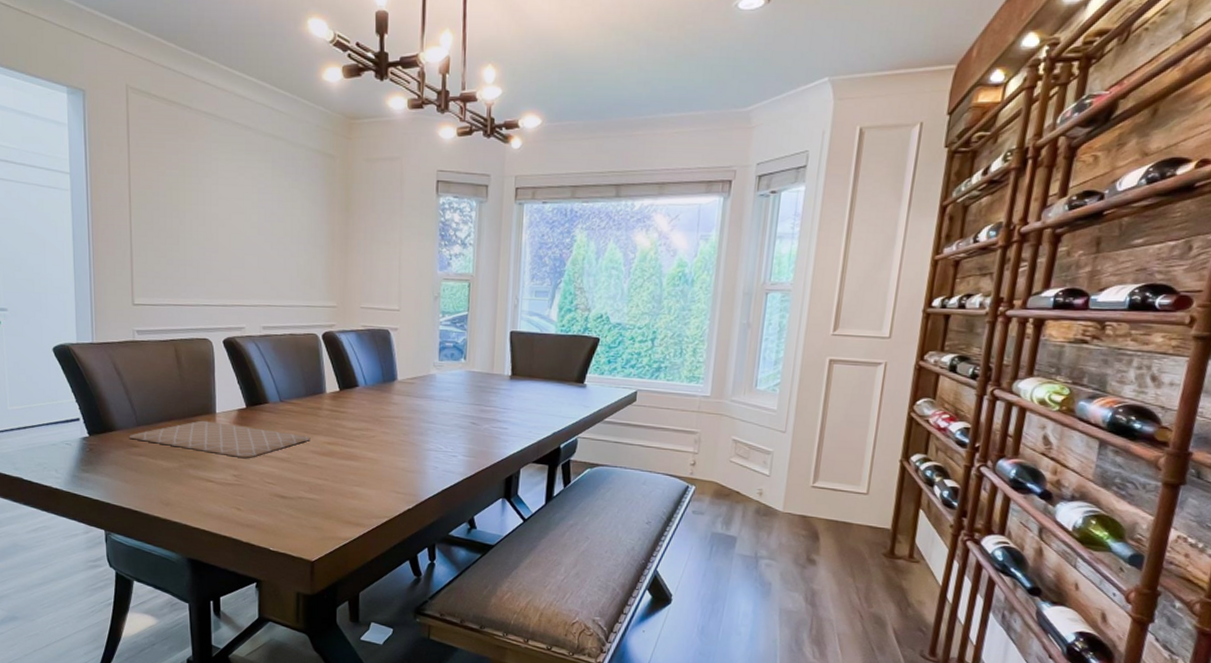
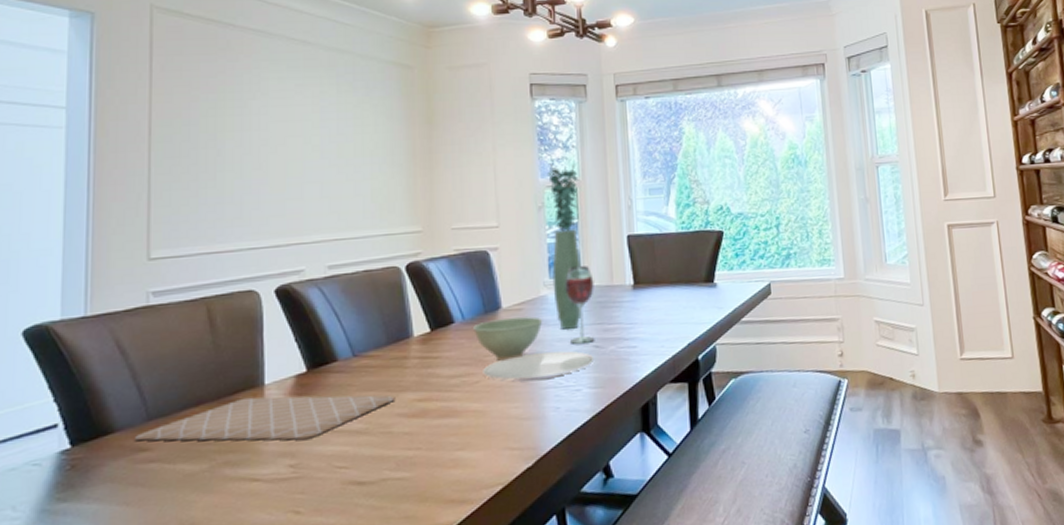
bowl: none [373,389,431,423] -> present [473,316,543,361]
plate: none [379,421,471,444] -> present [483,351,595,381]
vase: none [441,258,473,406] -> present [548,163,581,330]
wineglass: none [451,353,477,419] -> present [565,266,594,344]

